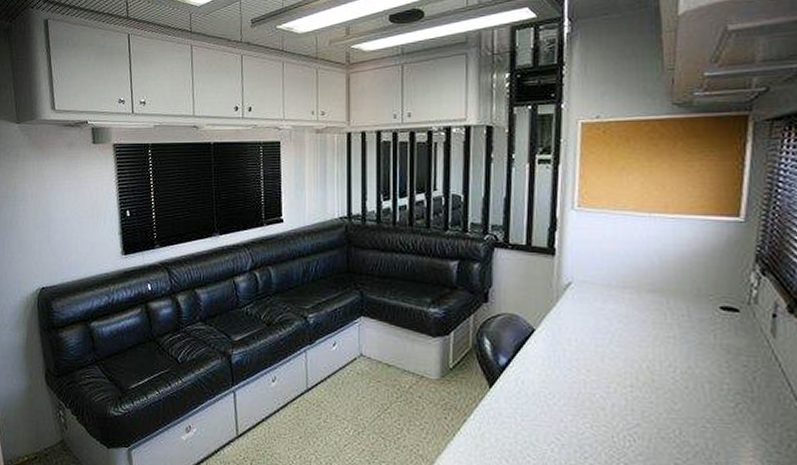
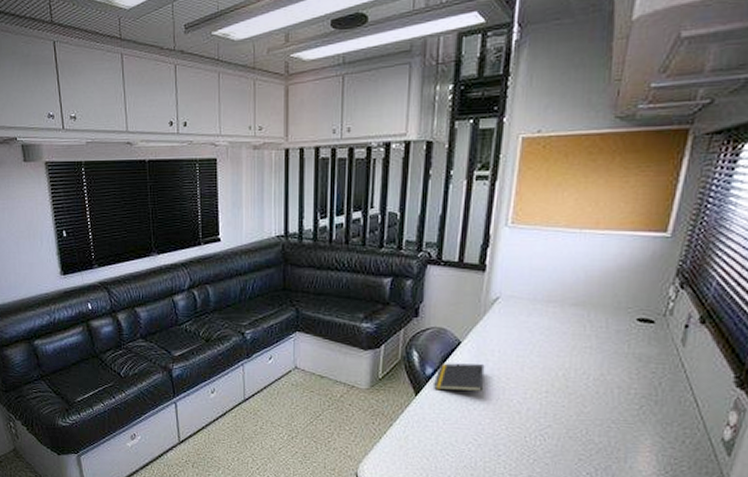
notepad: none [509,352,563,384] -> present [434,363,485,391]

